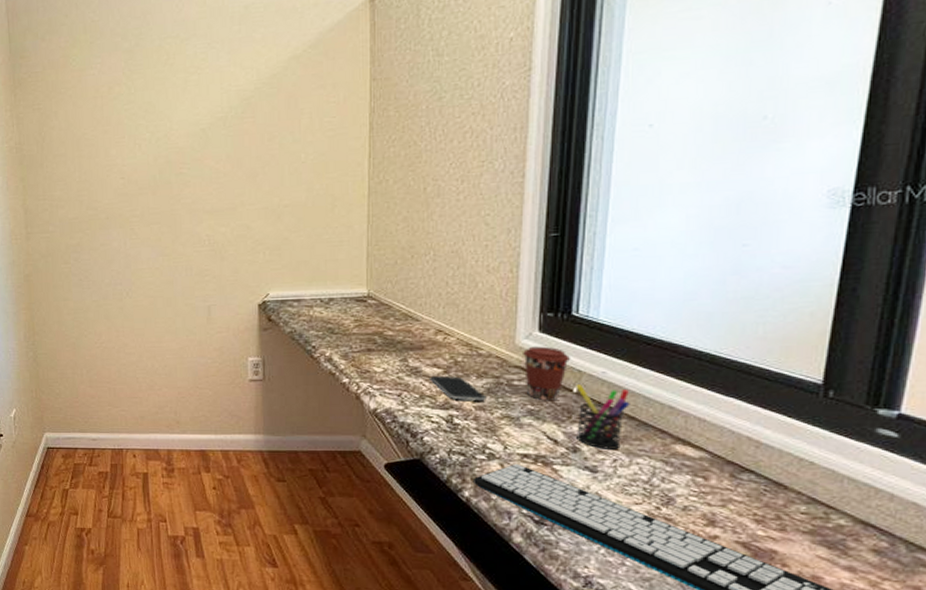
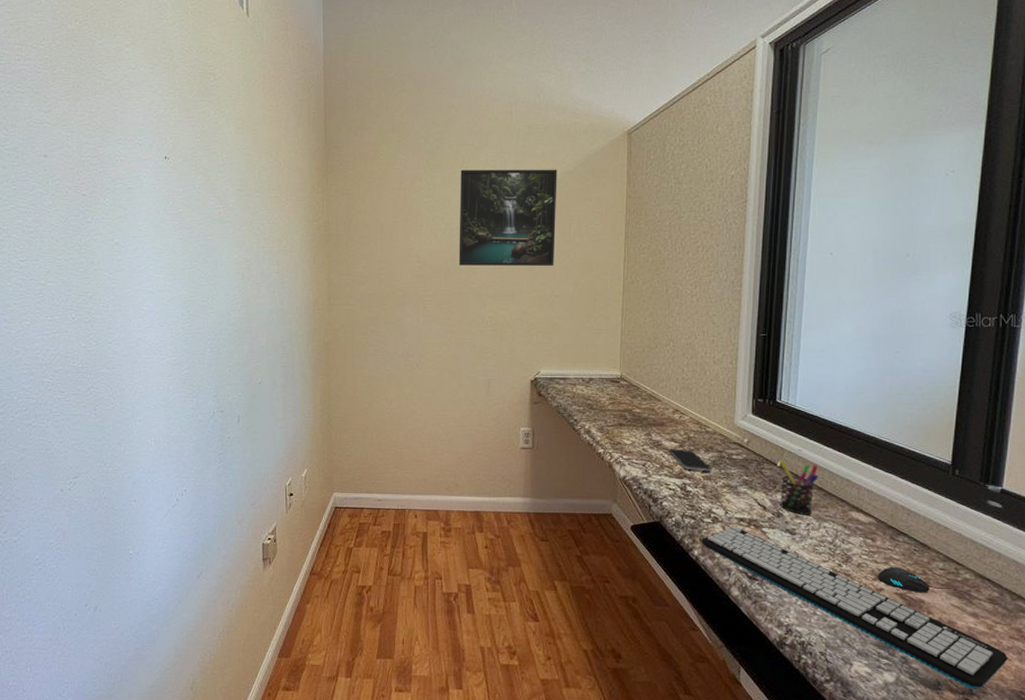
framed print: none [165,54,283,179] -> present [458,169,557,266]
coffee cup: present [523,346,571,401] -> none [740,426,776,473]
mouse: none [710,510,892,557] -> present [877,566,1001,605]

